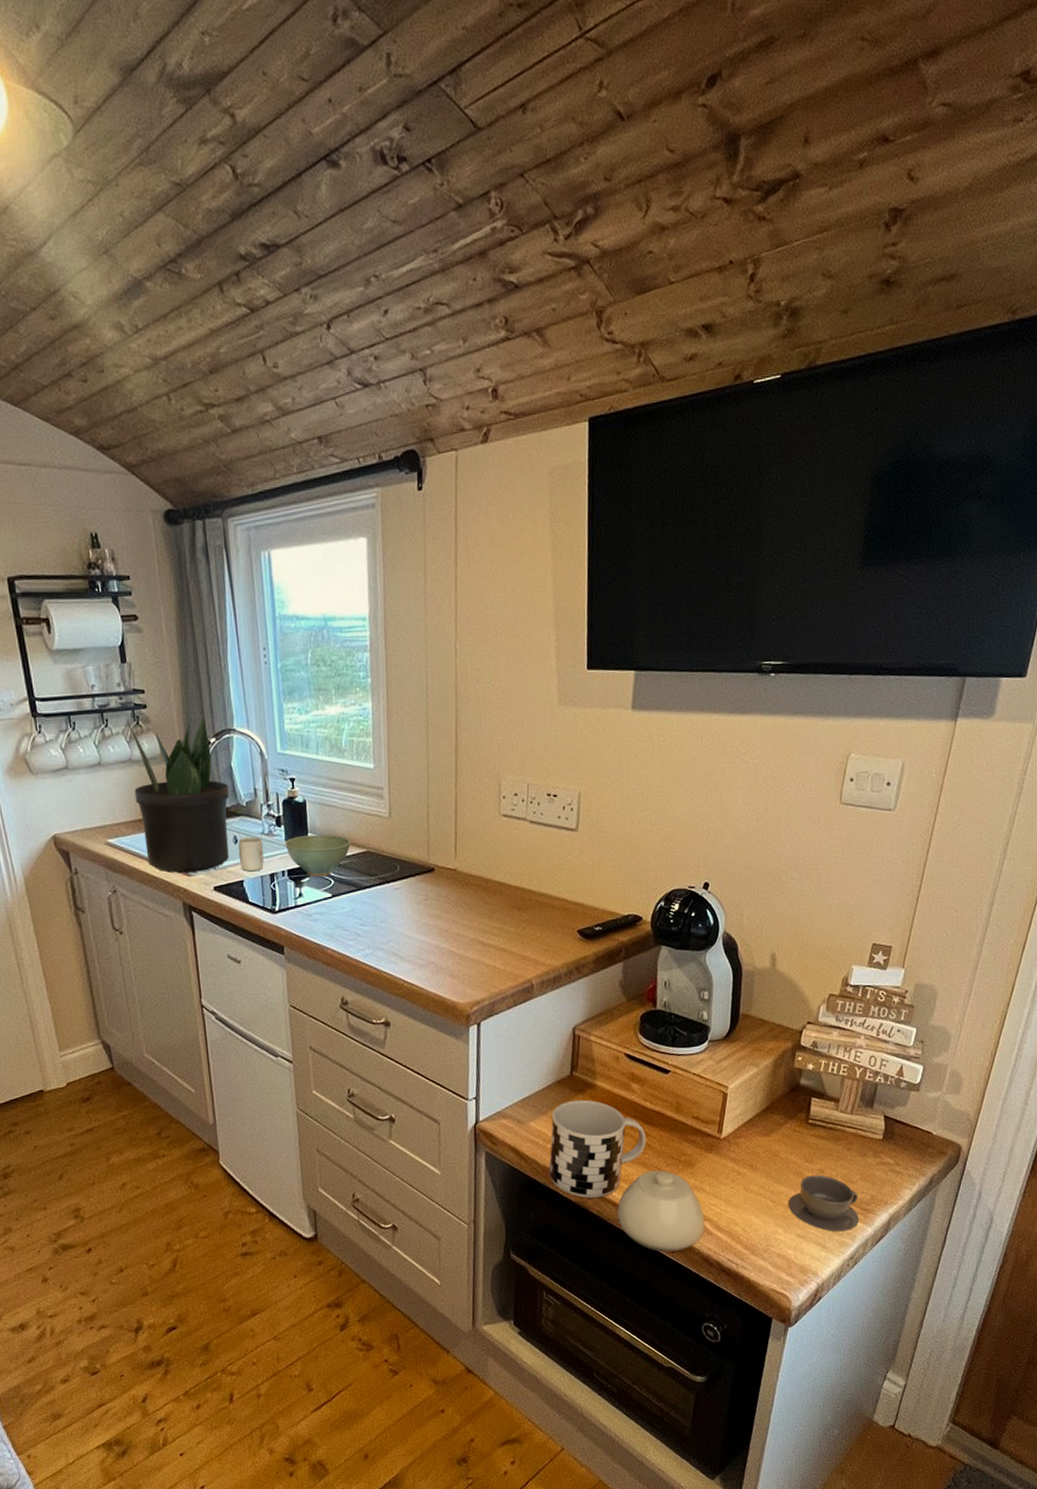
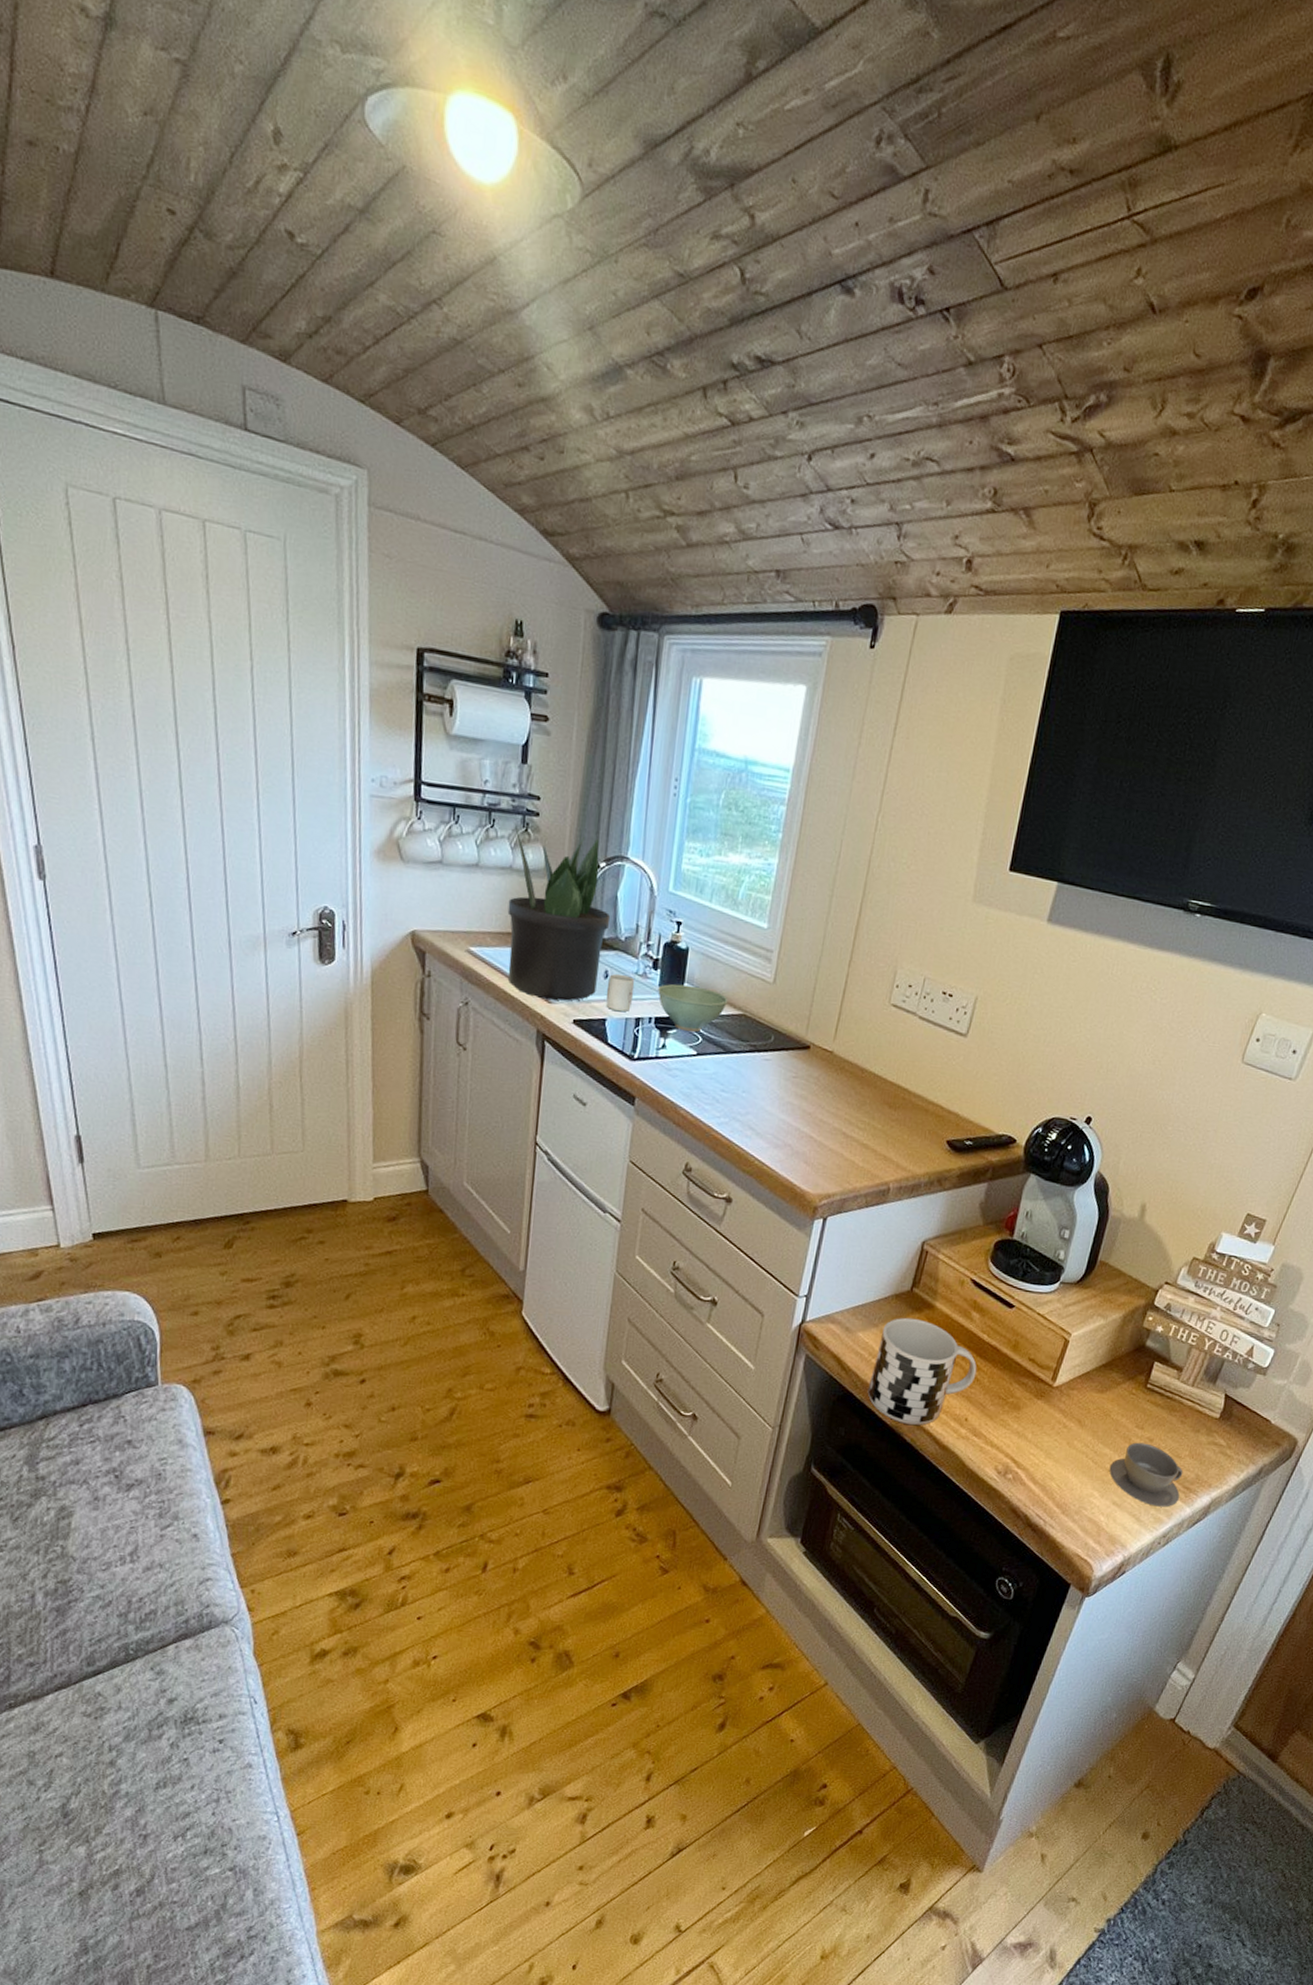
sugar bowl: present [616,1170,705,1253] -> none [929,1406,1022,1497]

